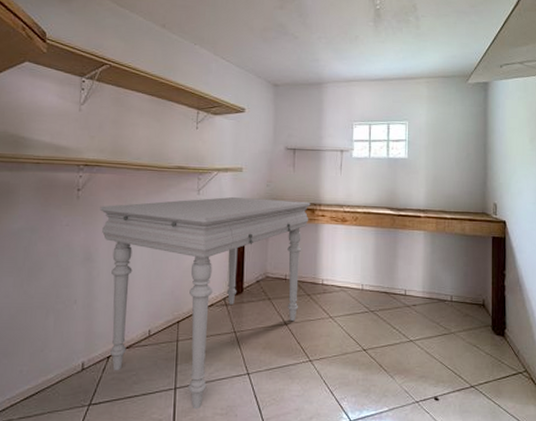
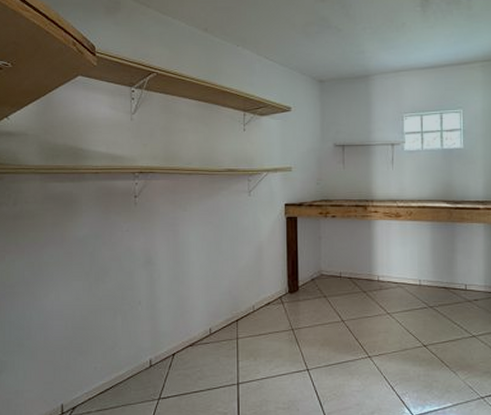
dining table: present [100,197,311,410] -> none [156,197,363,404]

